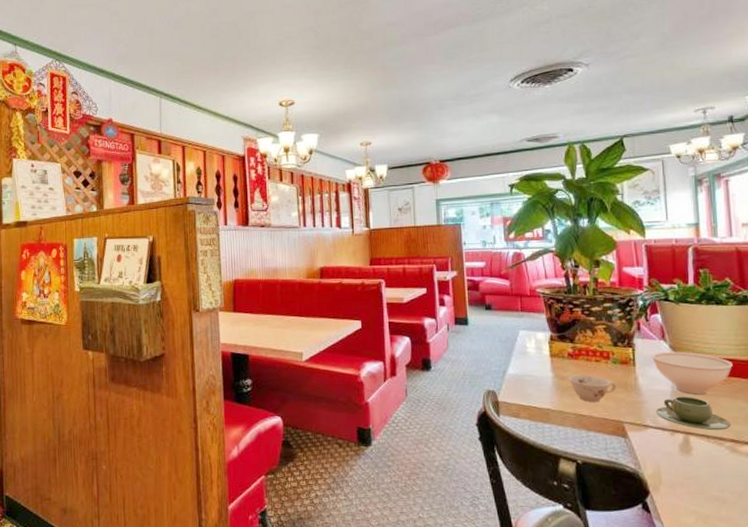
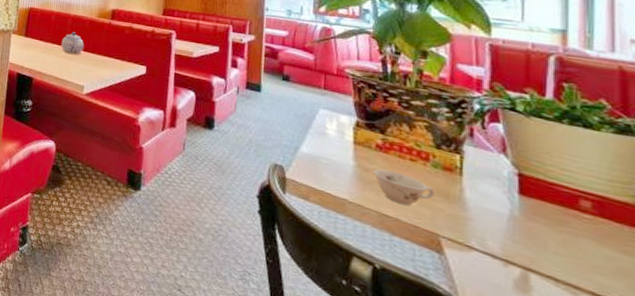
teapot: none [273,298,297,323] -> present [61,32,85,56]
bowl: present [651,351,733,394] -> none [485,166,602,229]
teacup: present [655,396,731,431] -> none [484,222,592,278]

